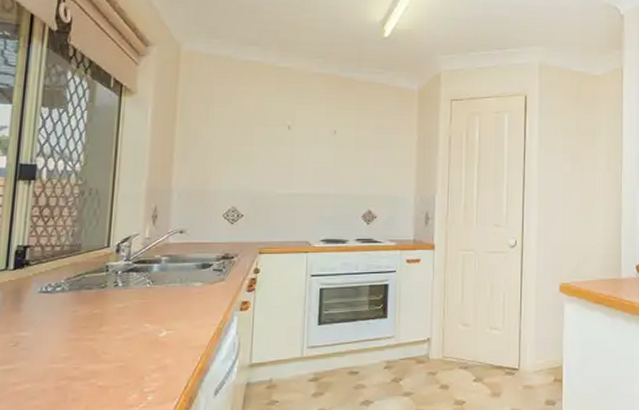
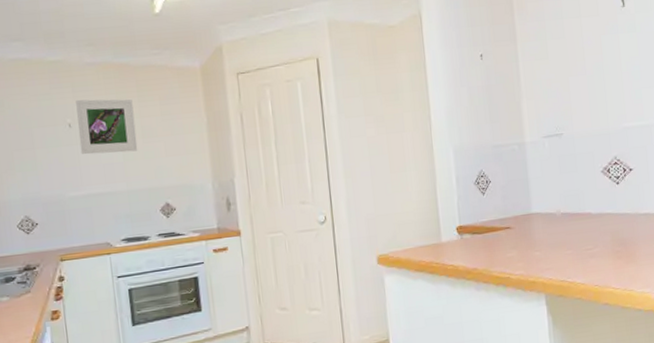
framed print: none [295,104,351,159] -> present [76,99,138,155]

